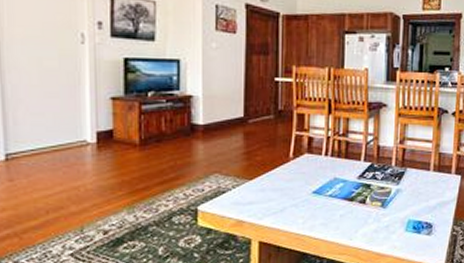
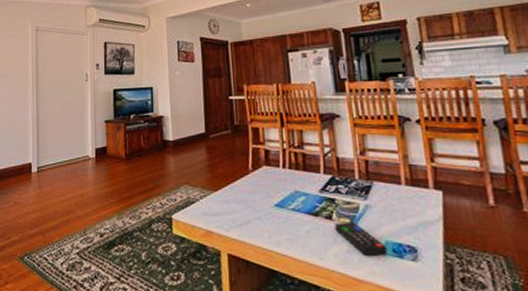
remote control: none [367,204,409,233] -> present [334,221,388,256]

